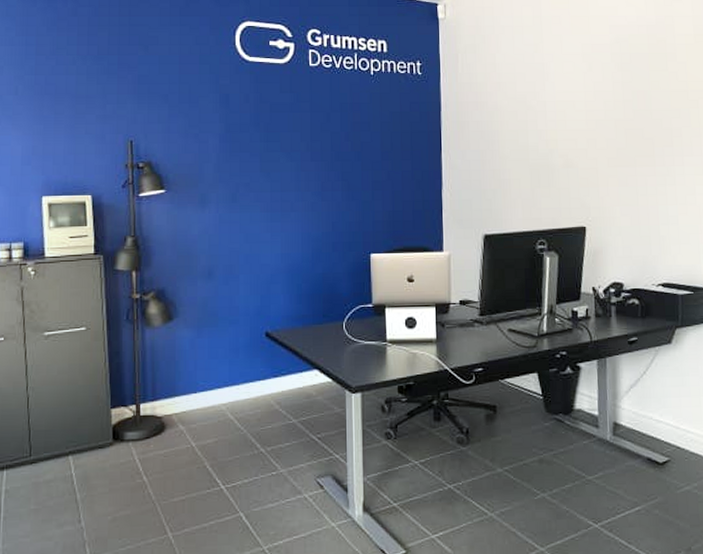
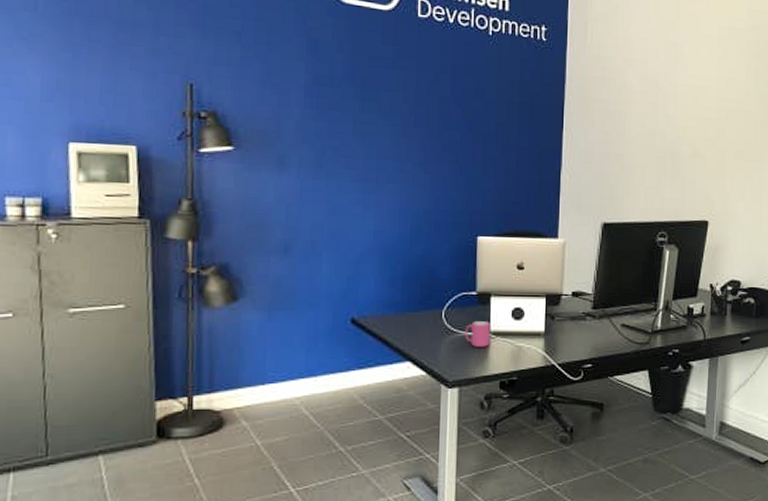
mug: none [364,331,387,355] -> present [465,321,490,347]

